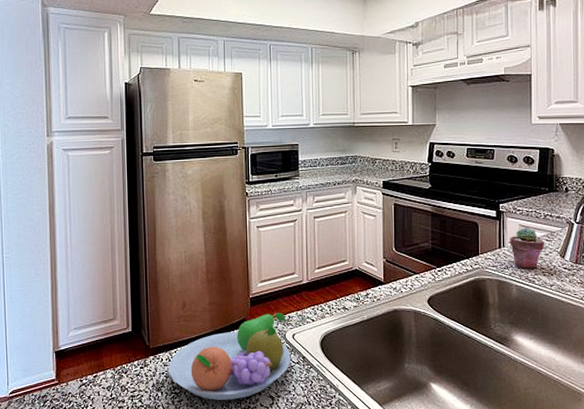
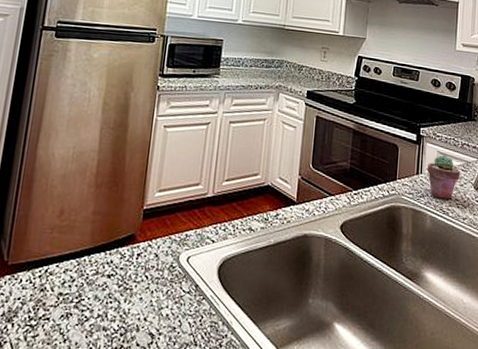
fruit bowl: present [168,313,291,400] -> none [26,229,182,337]

